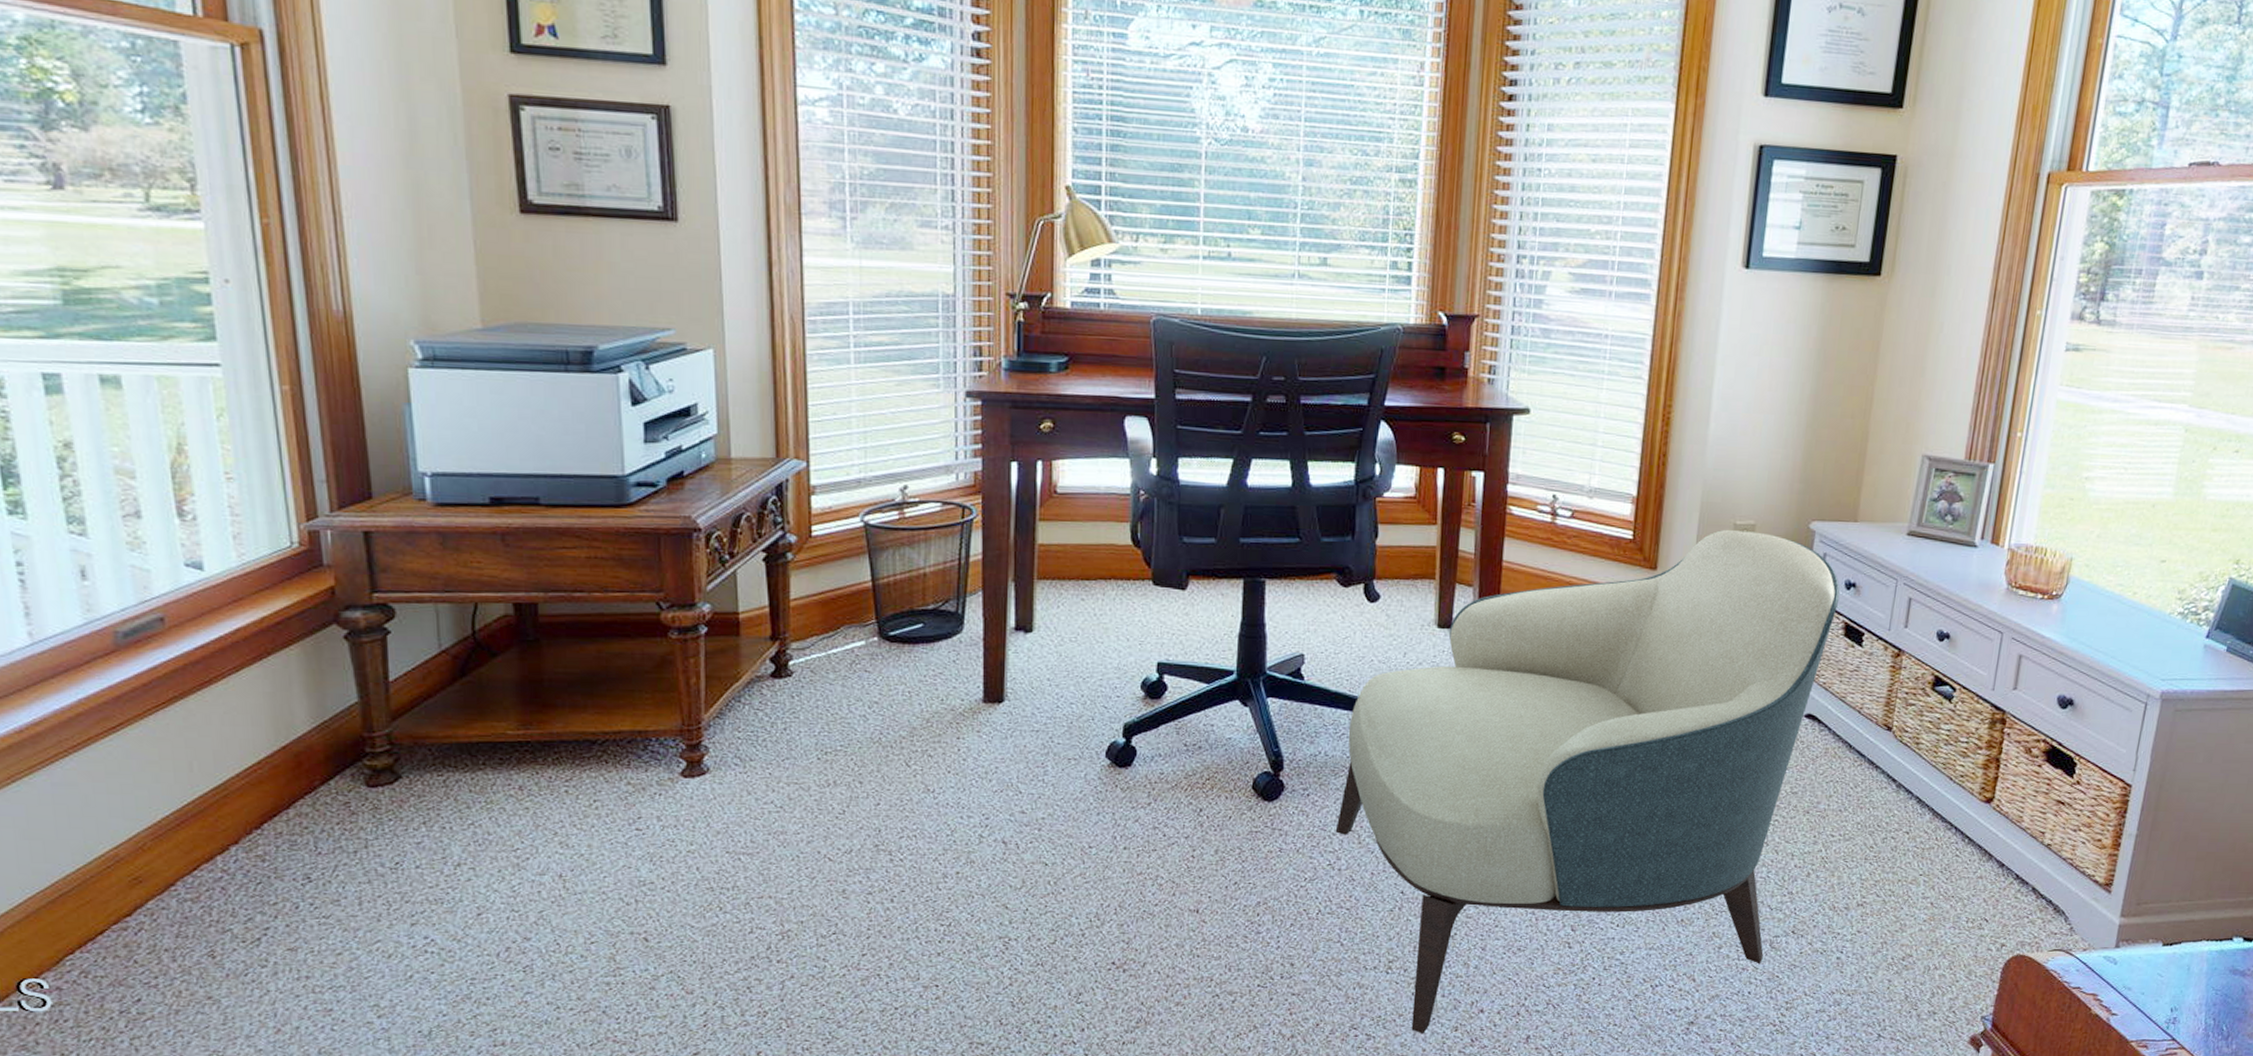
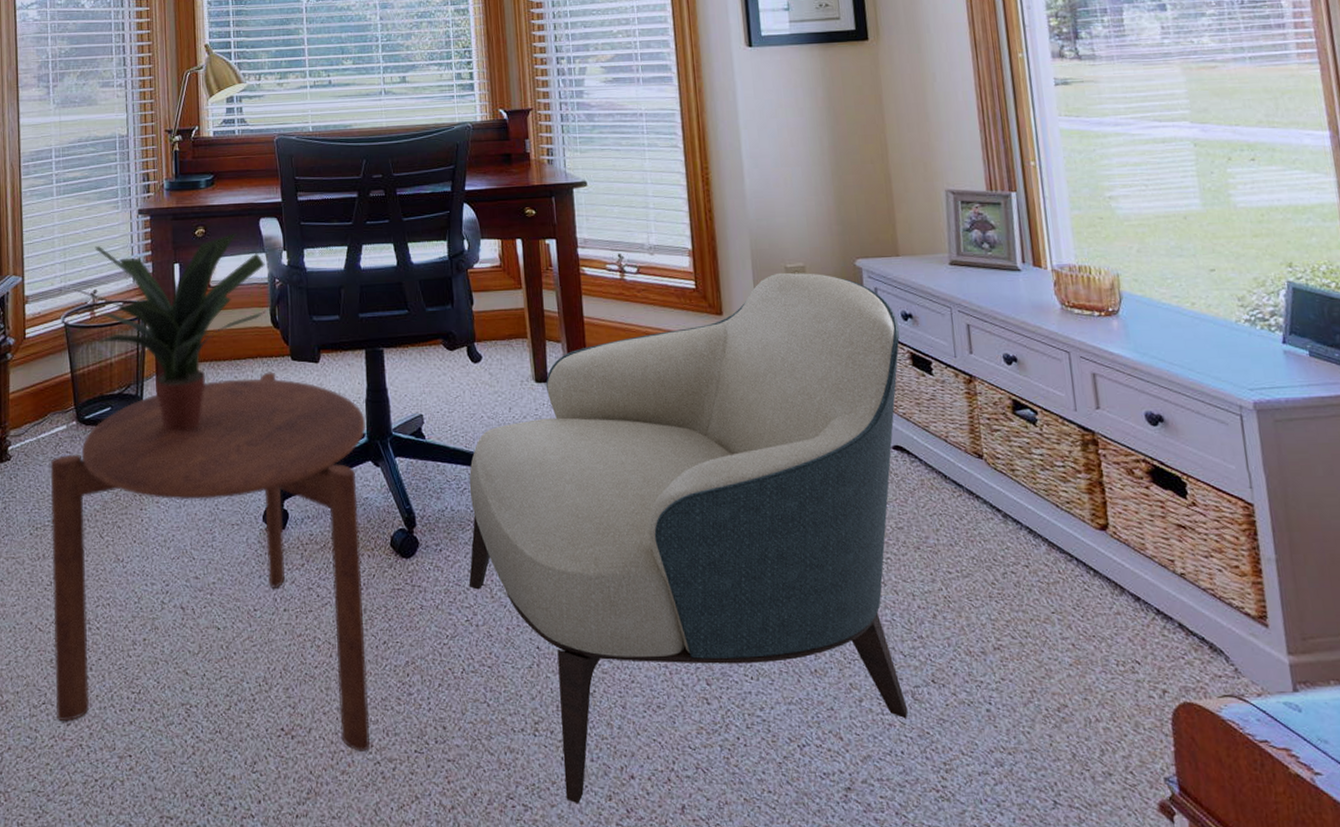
side table: none [844,596,1237,985] -> present [50,372,370,751]
potted plant: none [878,431,1128,655] -> present [75,233,265,431]

